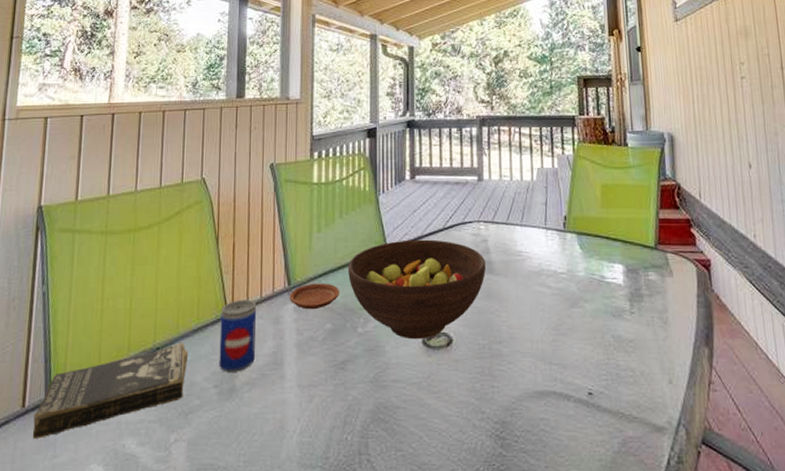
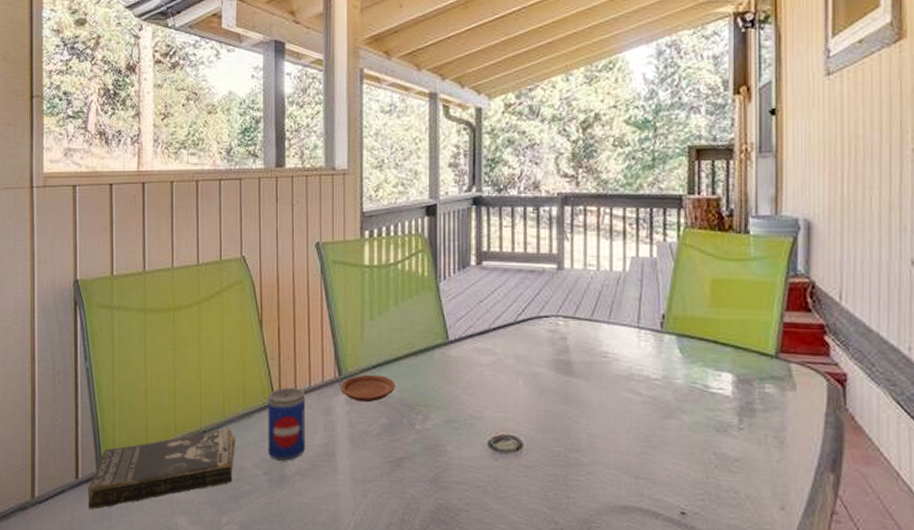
fruit bowl: present [348,239,486,340] -> none [405,333,563,442]

